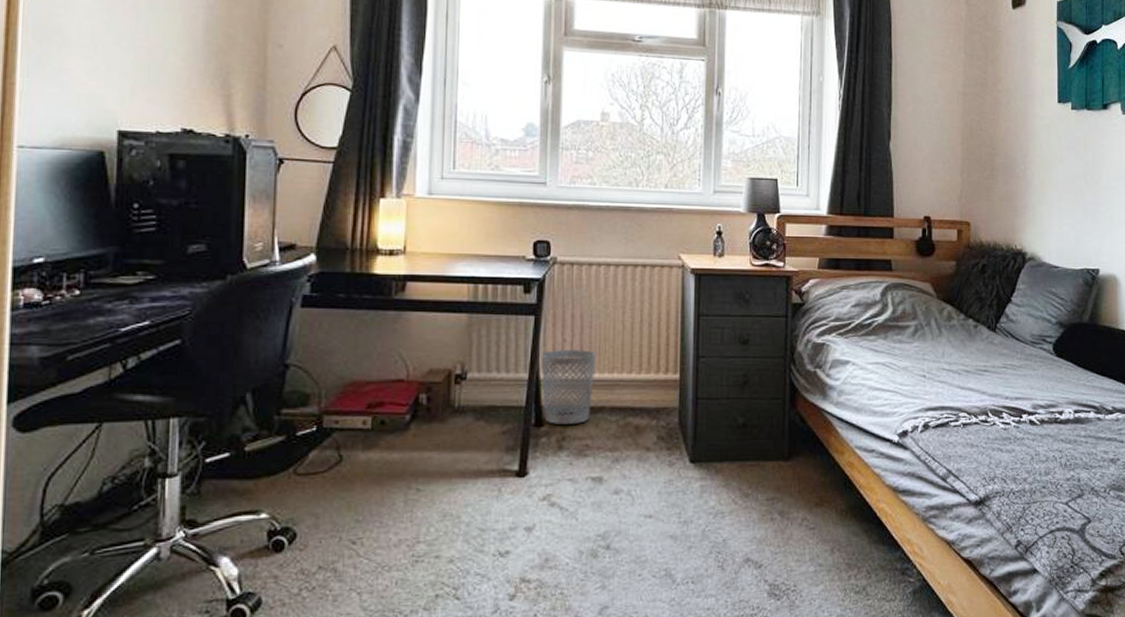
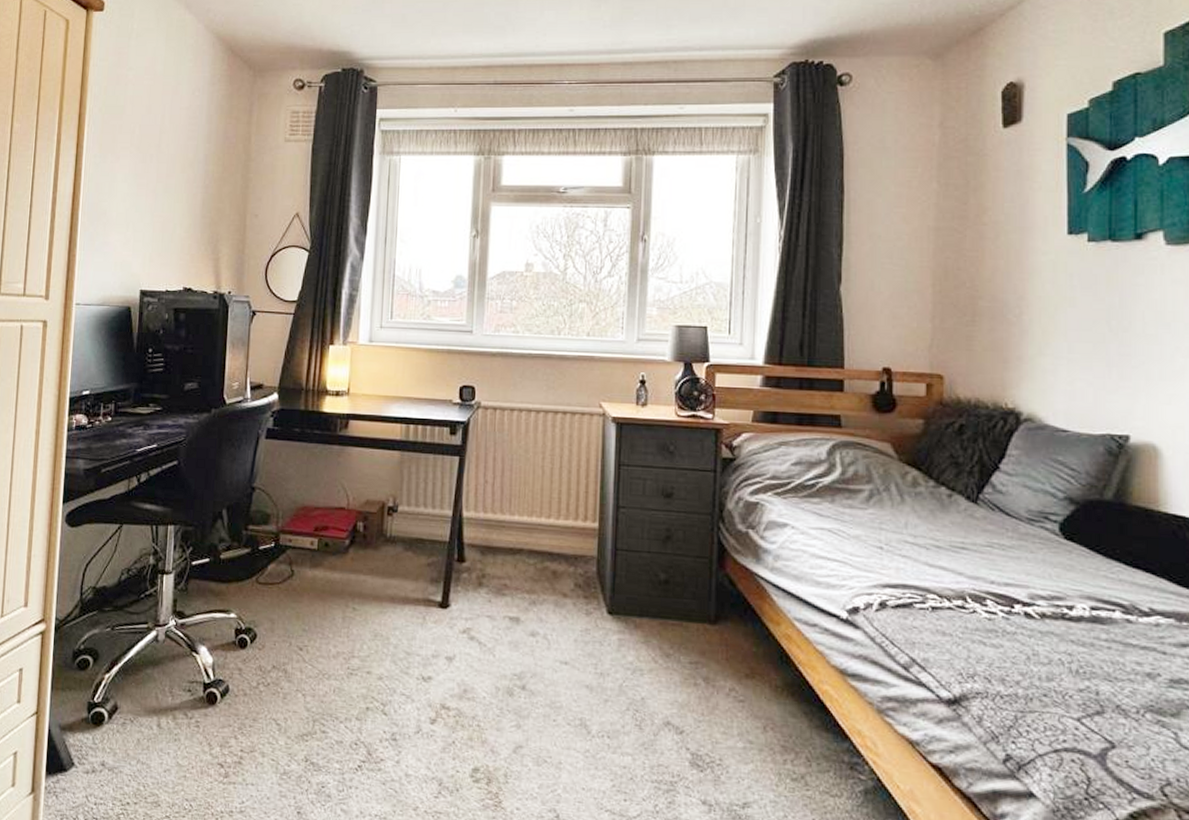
wastebasket: present [541,350,596,424] -> none [464,490,516,563]

